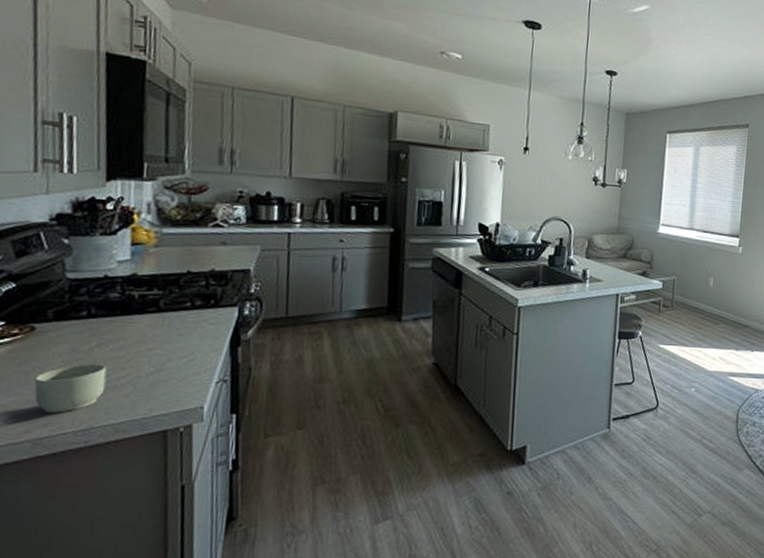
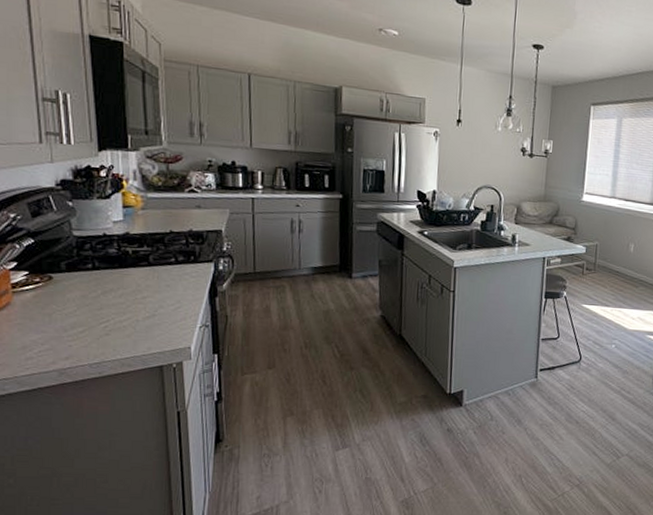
mug: present [34,363,107,413] -> none [56,308,112,349]

